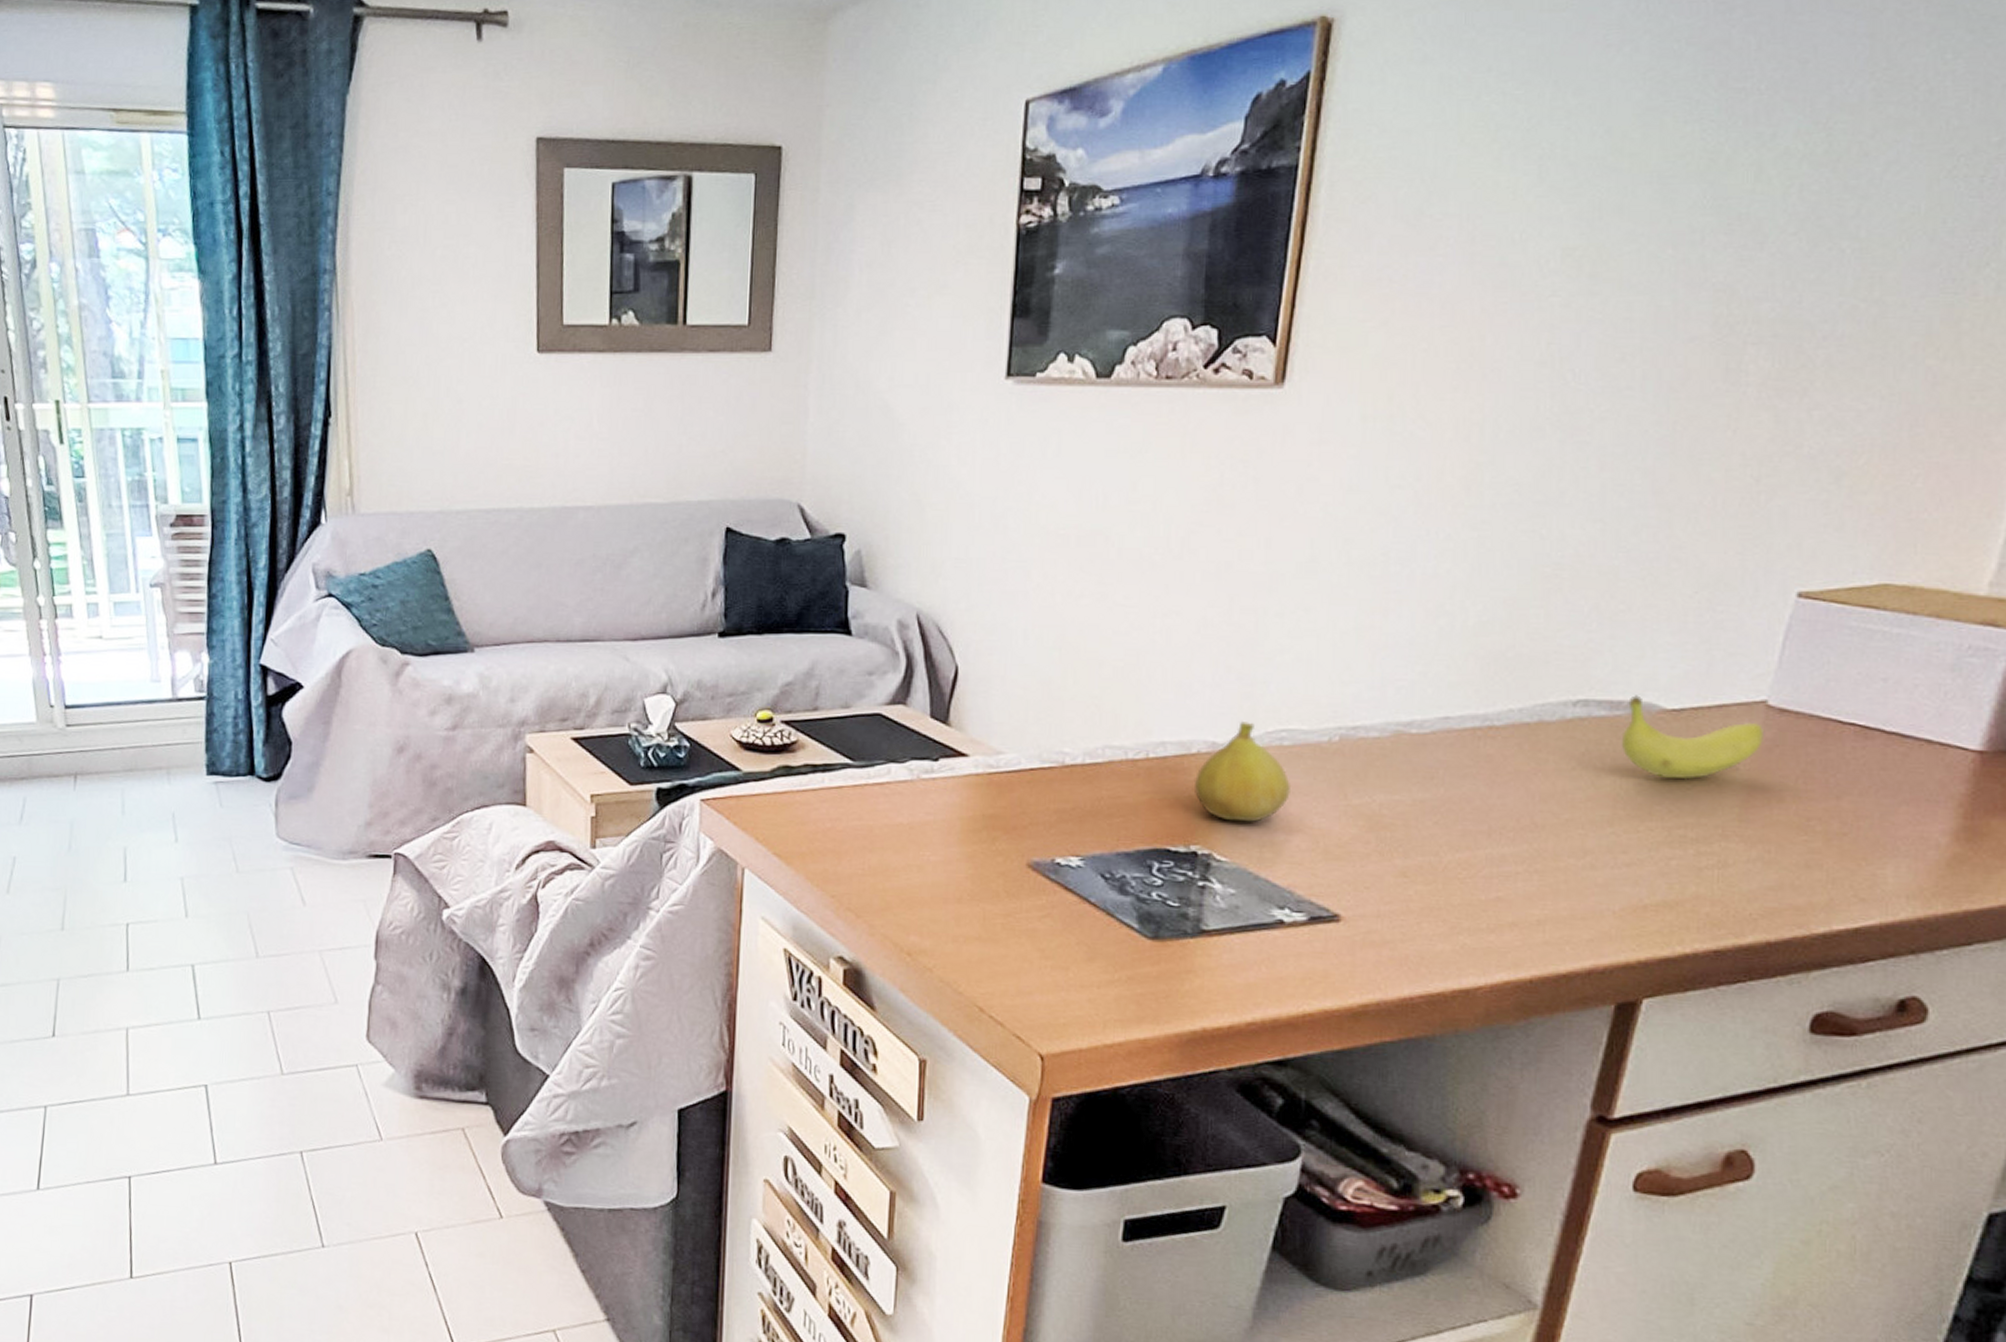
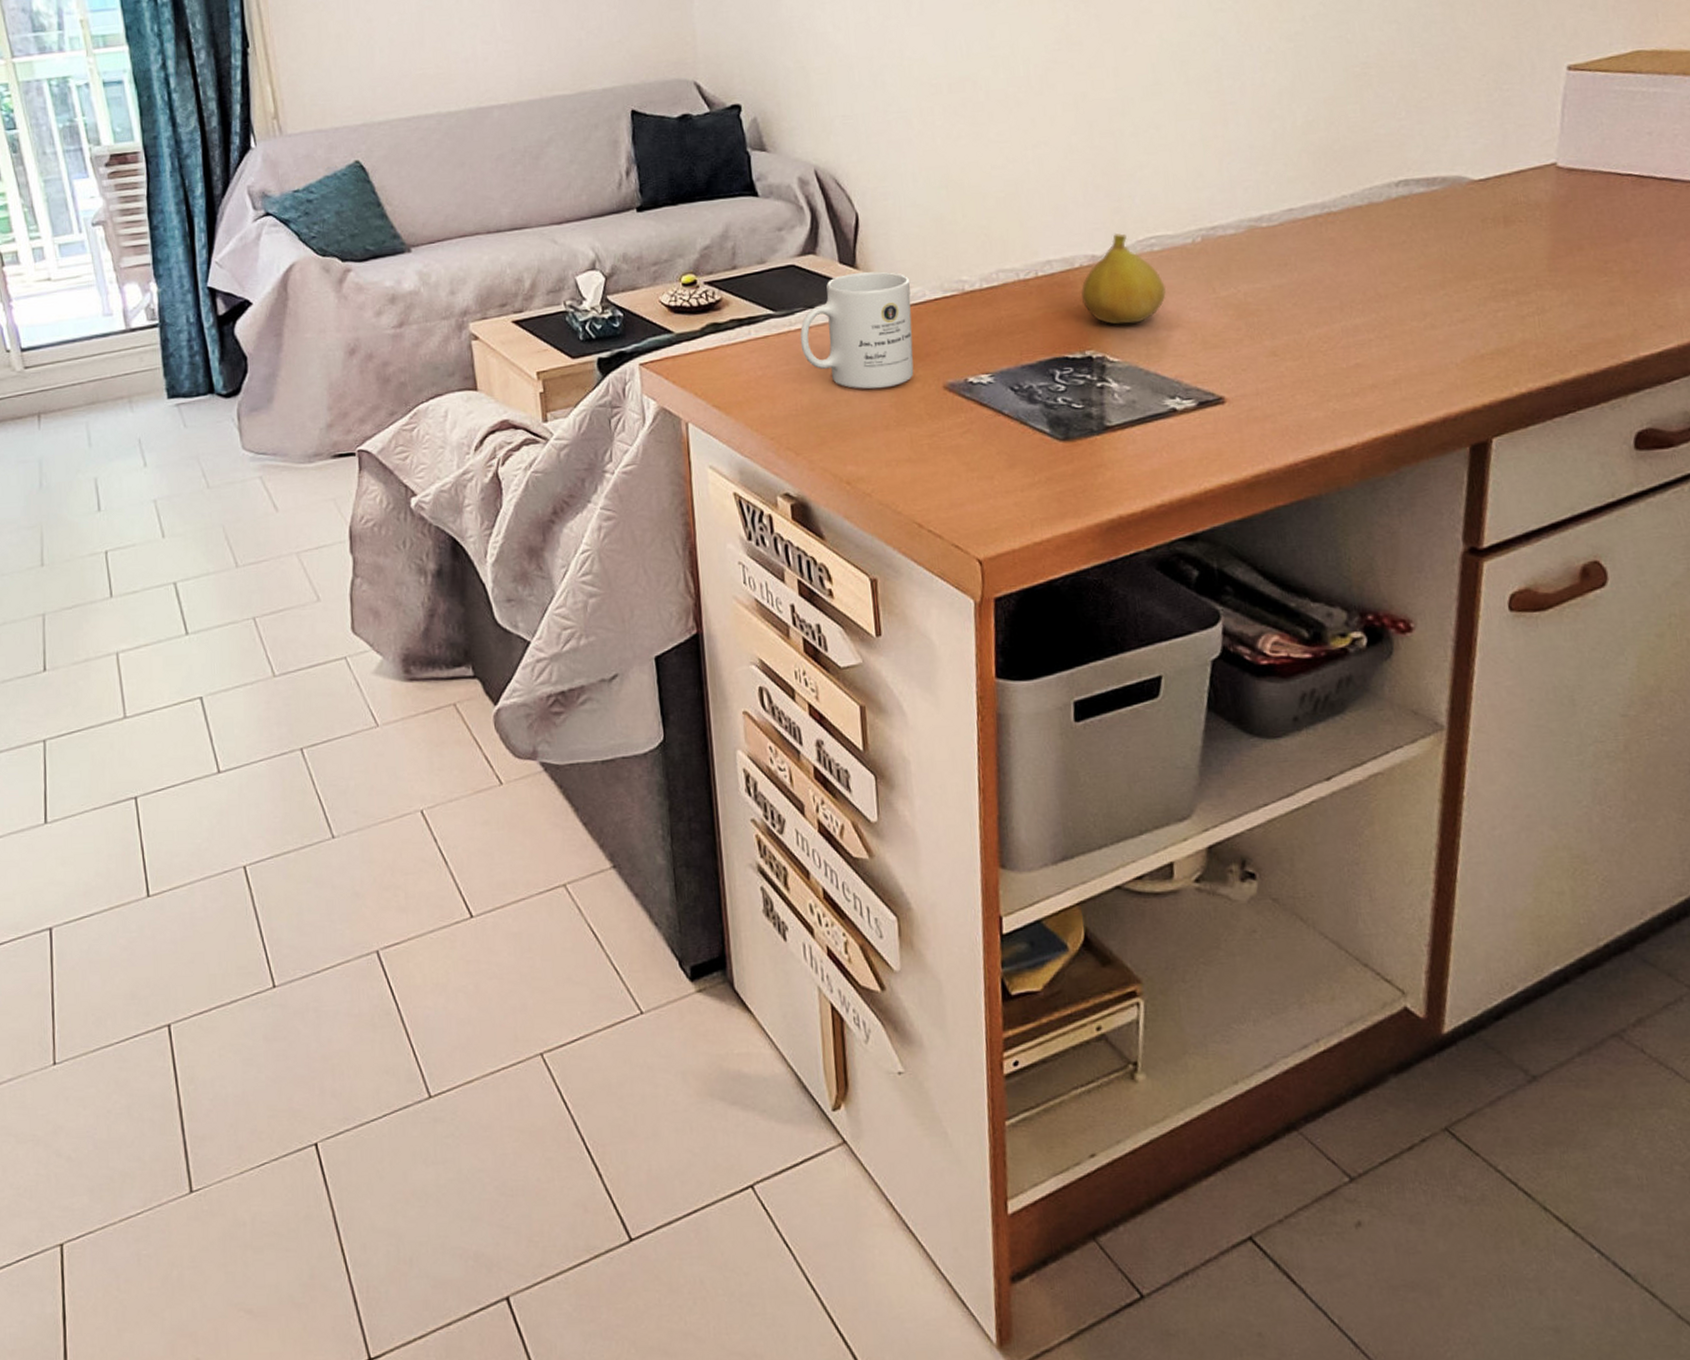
mug: none [876,730,1005,858] -> present [800,271,914,390]
fruit: present [1621,695,1763,780] -> none [1439,171,1559,241]

